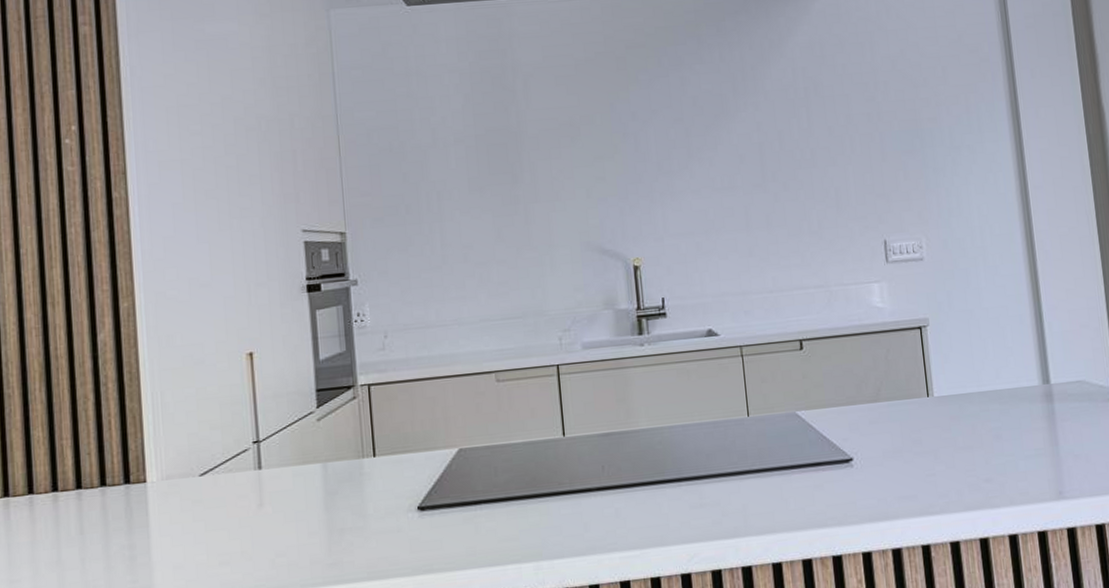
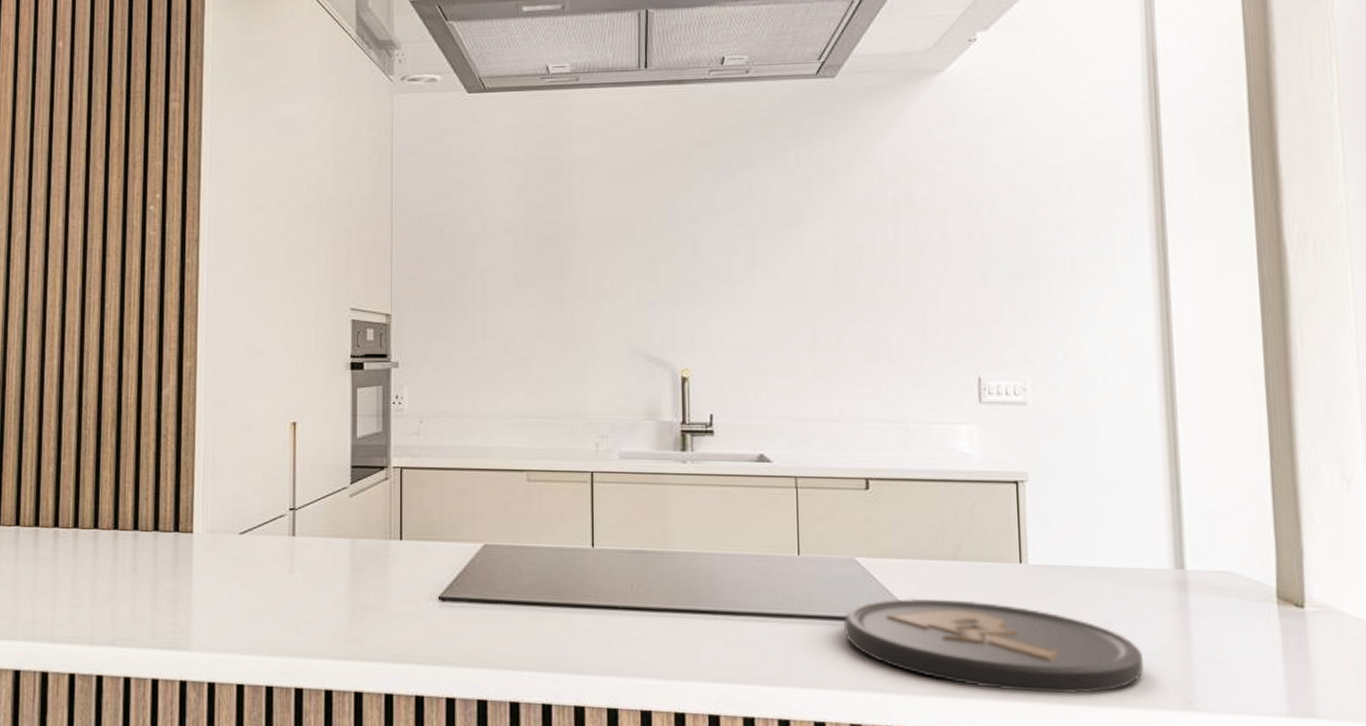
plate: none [790,434,1026,509] -> present [843,597,1143,695]

